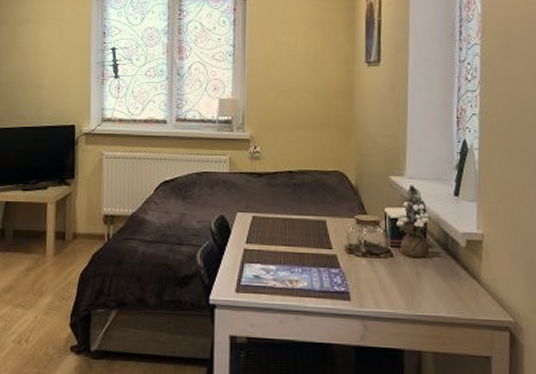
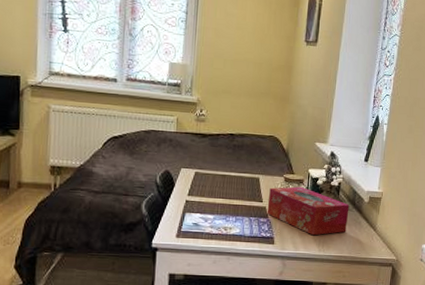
tissue box: none [338,229,442,290] -> present [267,186,350,236]

